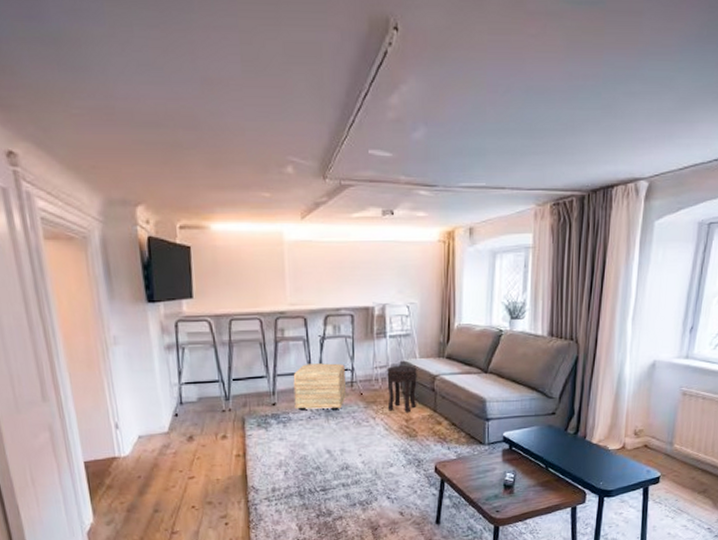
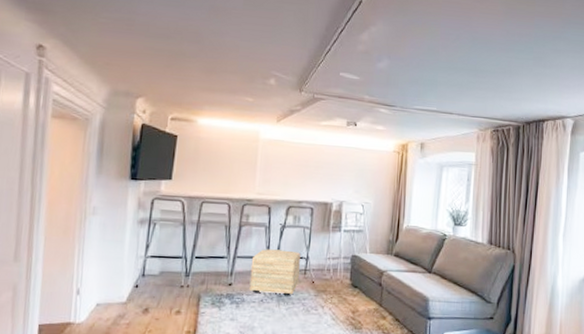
side table: present [387,365,417,413] -> none [336,258,367,305]

